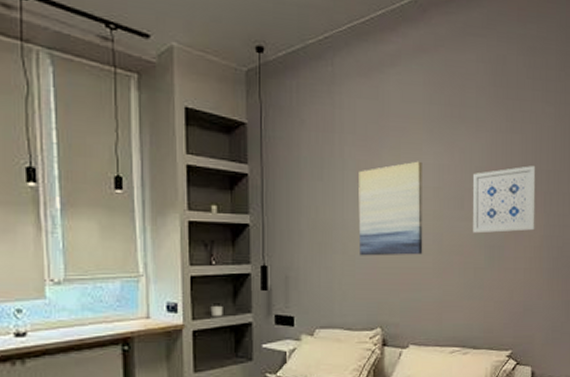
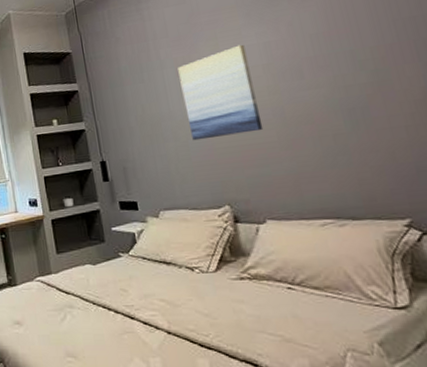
wall art: present [472,166,537,234] -> none [307,16,412,100]

